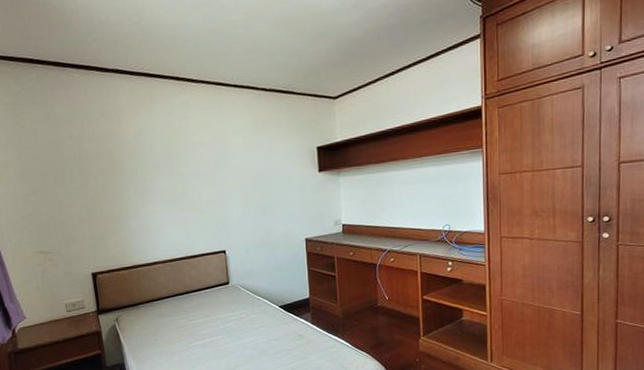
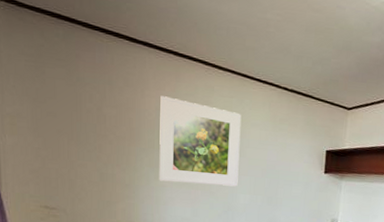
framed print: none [137,120,228,208] -> present [159,96,242,187]

